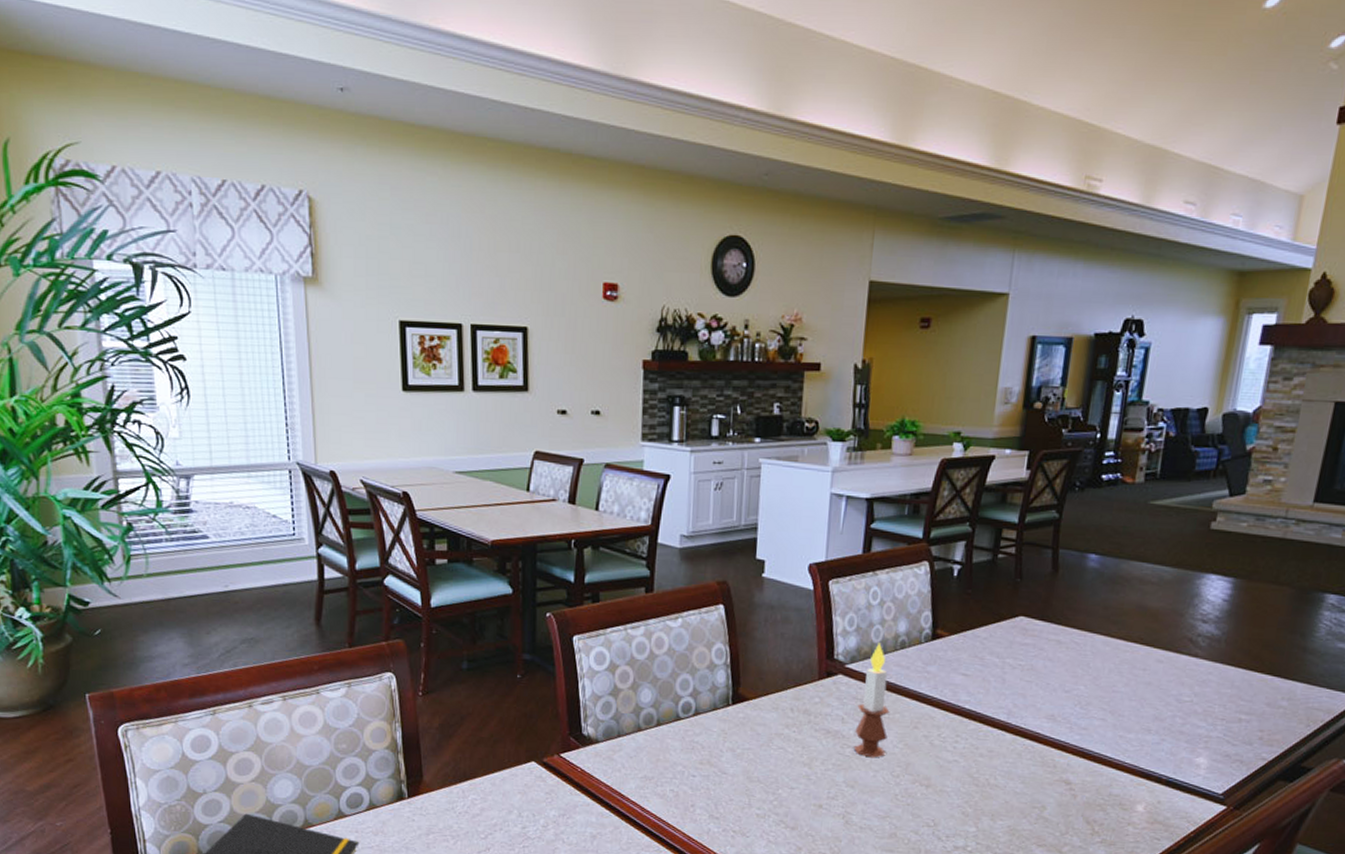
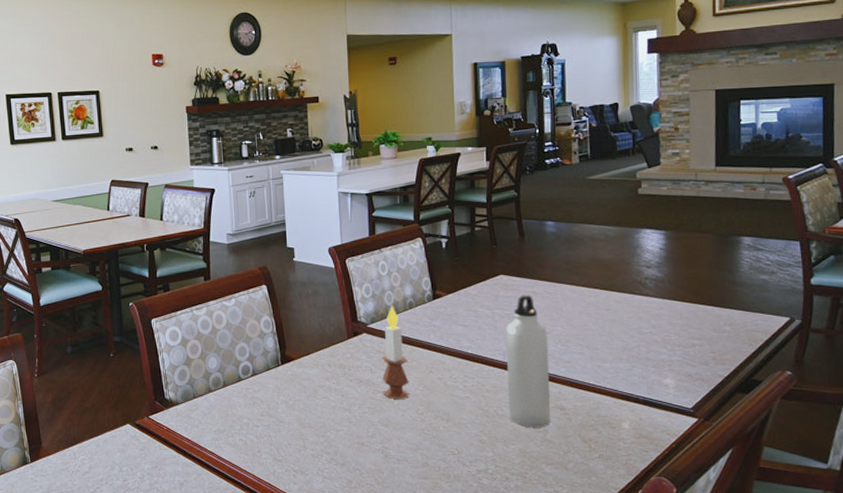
water bottle: none [1002,642,1066,803] -> present [506,294,551,428]

